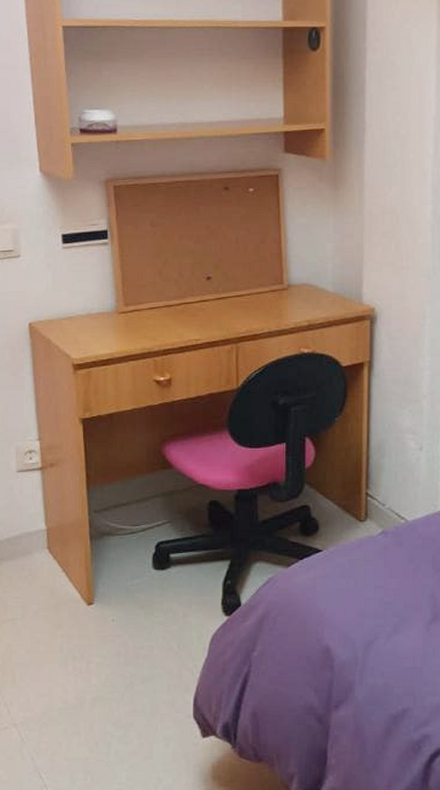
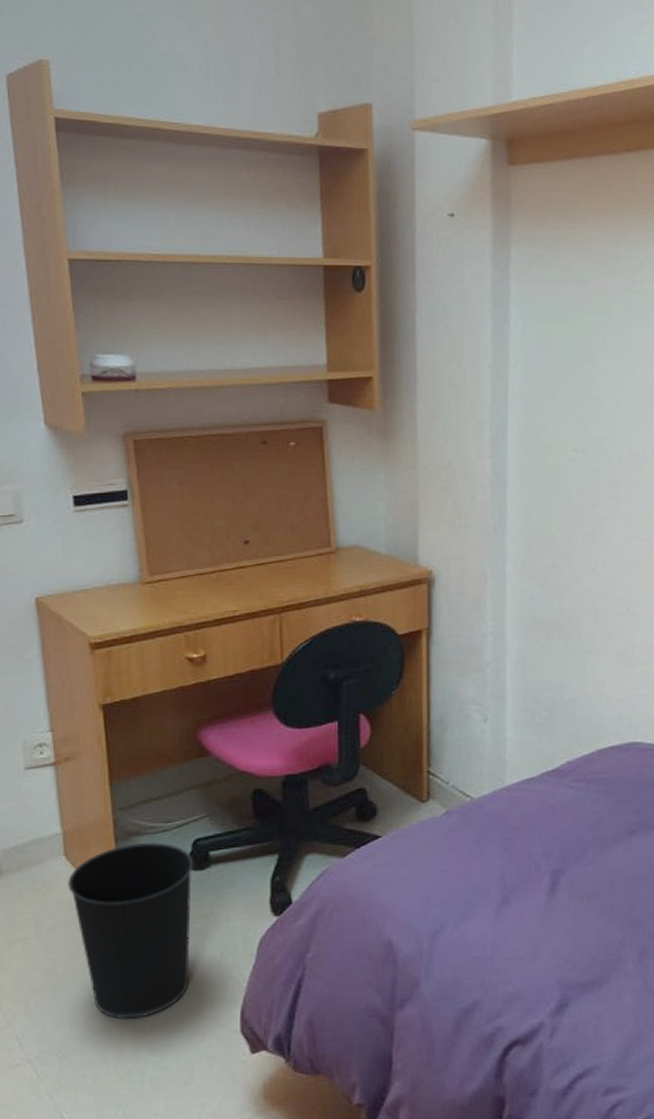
wastebasket: none [50,542,157,697] -> present [68,841,194,1019]

